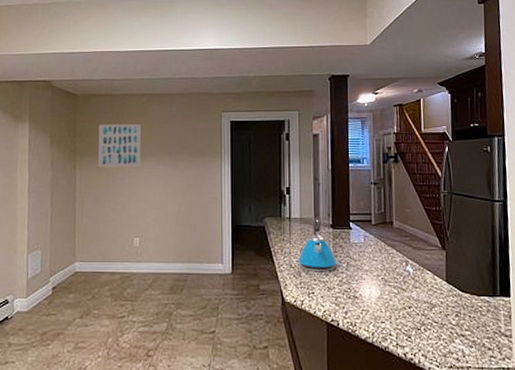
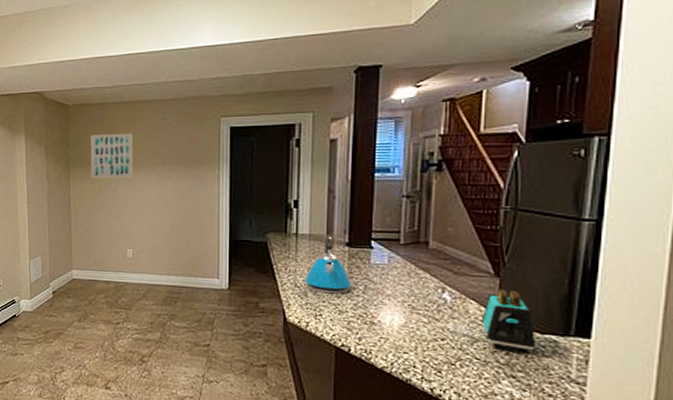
toaster: none [436,260,476,314] -> present [482,289,536,353]

